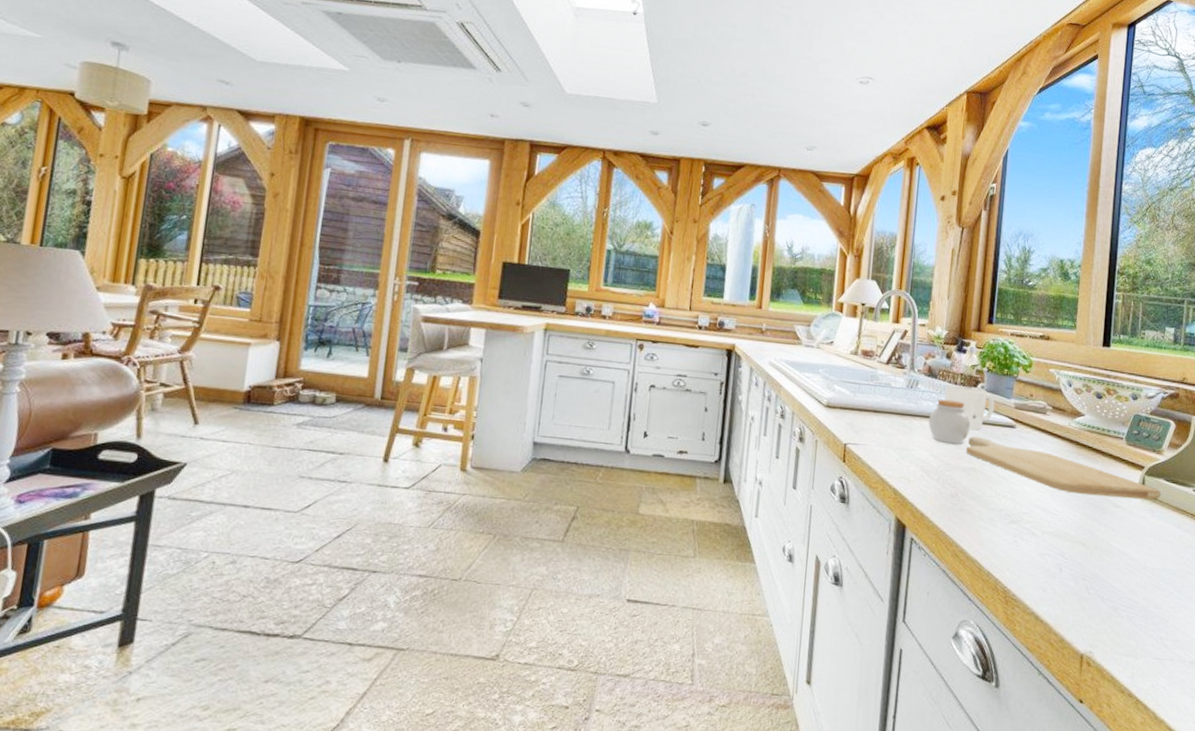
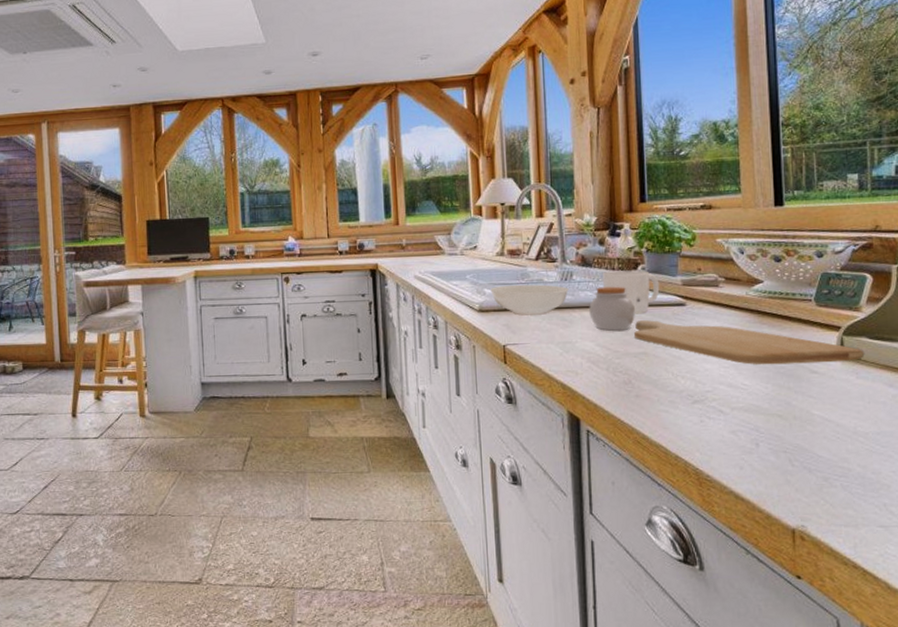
bowl: none [840,384,913,419] -> present [490,284,569,316]

